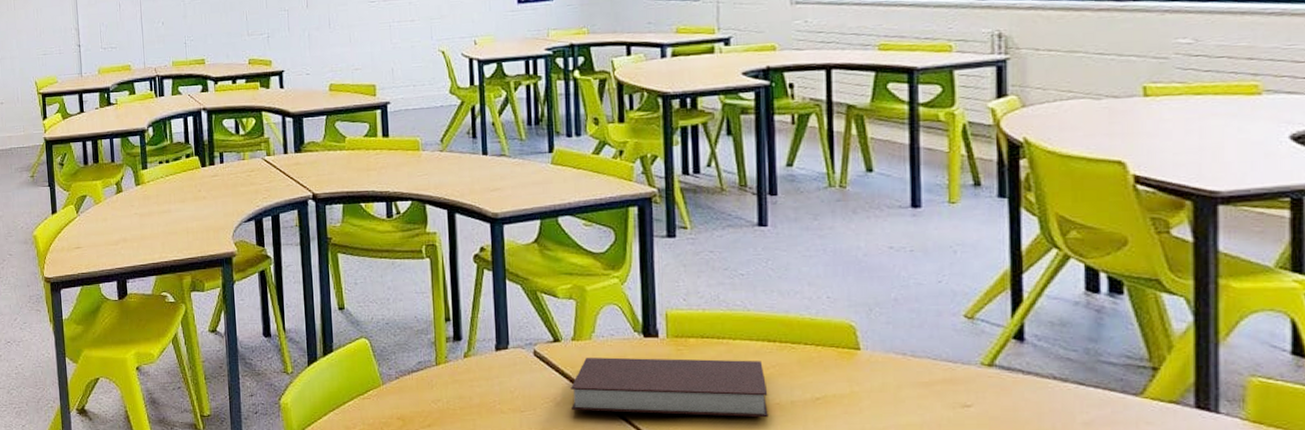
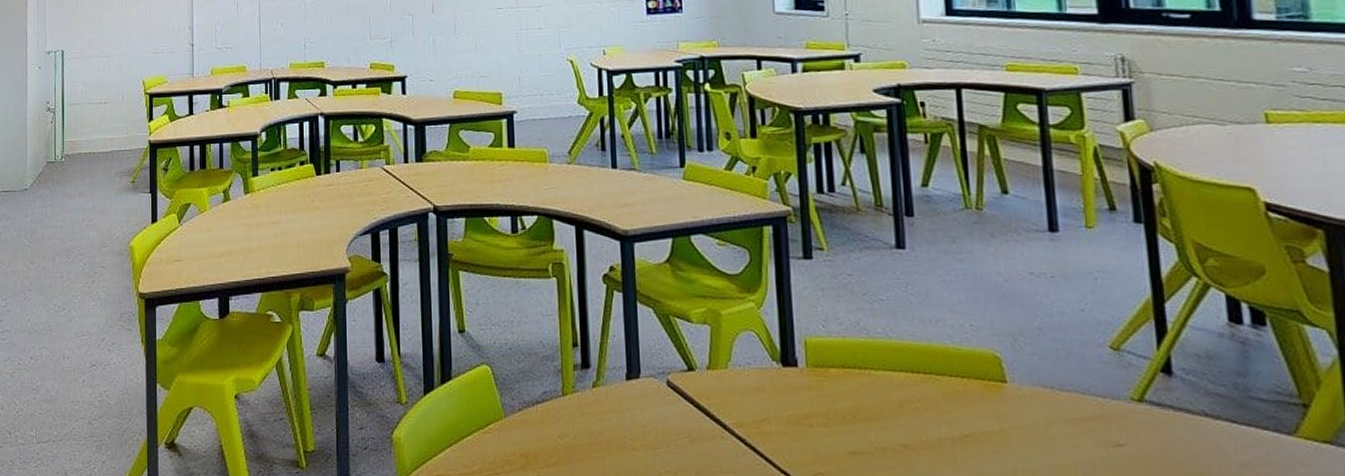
notebook: present [571,357,768,418] -> none [707,389,916,457]

